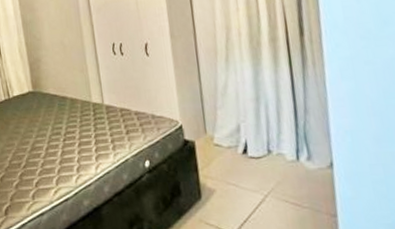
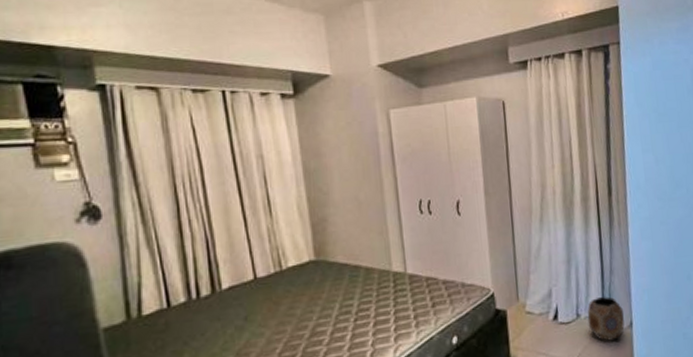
planter: none [279,134,324,179] -> present [587,296,625,341]

